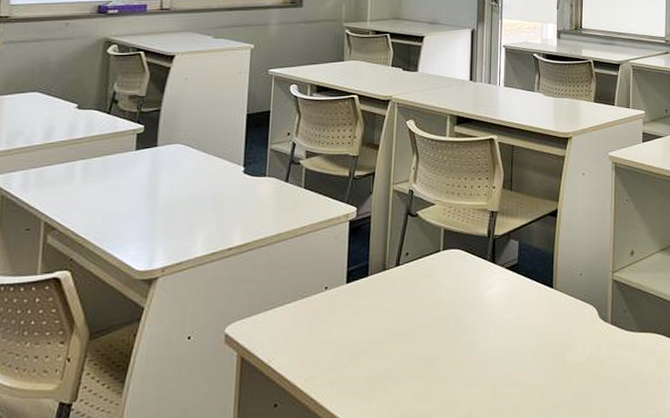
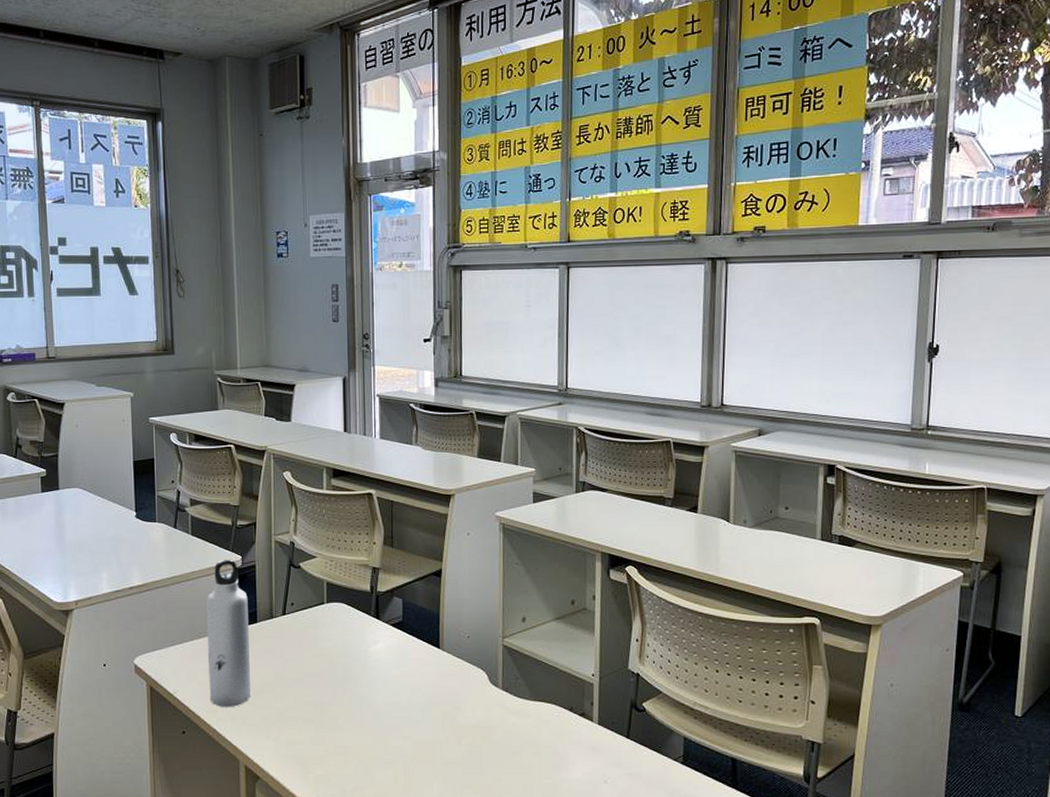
water bottle: none [309,211,360,373] -> present [207,559,251,708]

